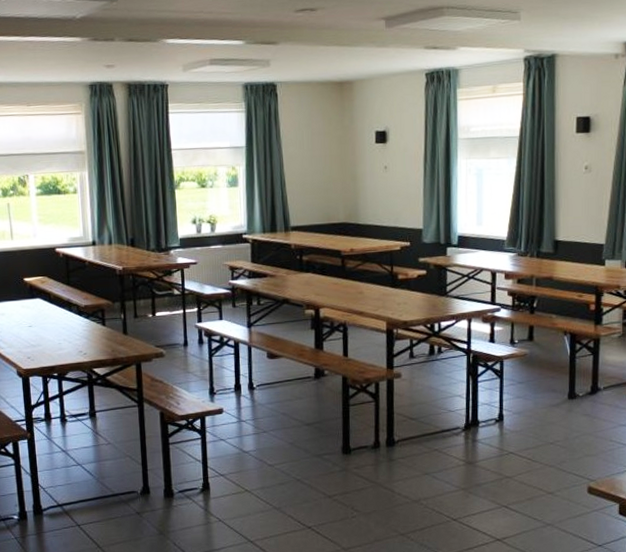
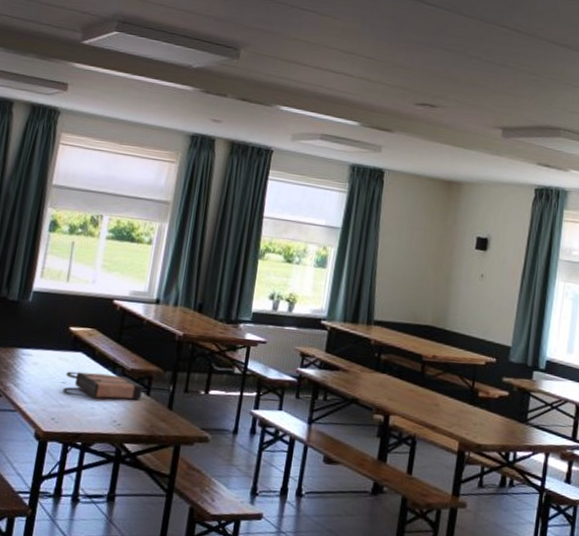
shopping bag: none [30,312,99,337] -> present [62,371,143,400]

